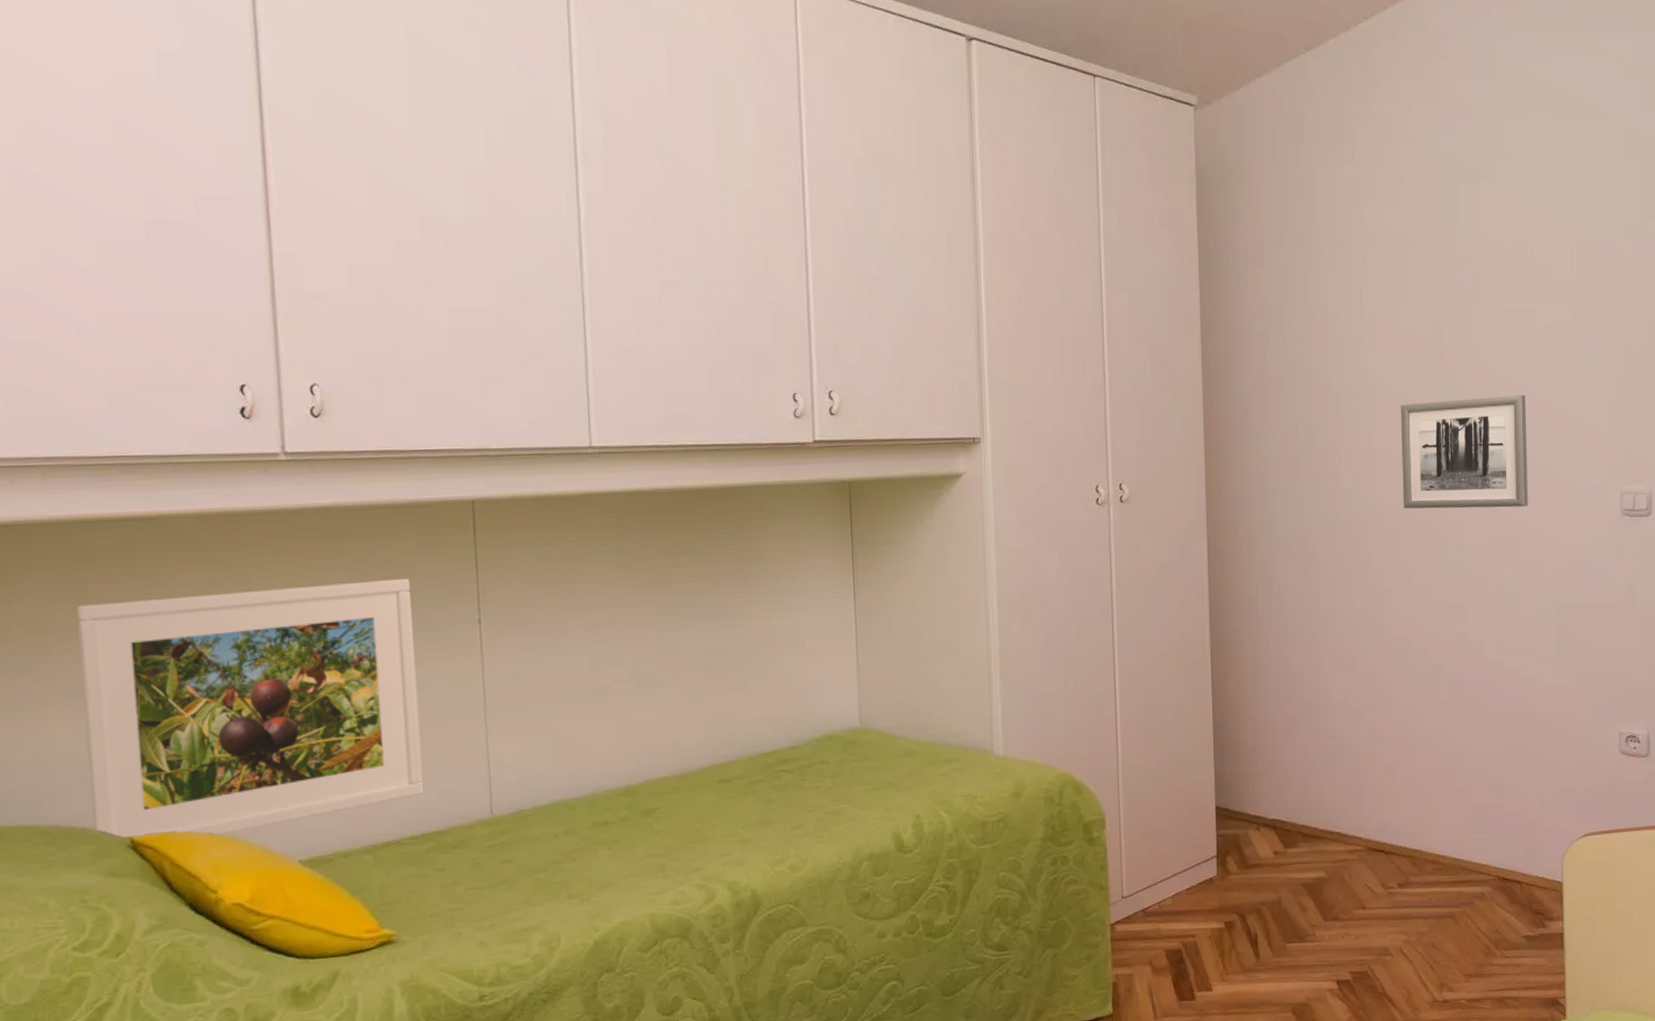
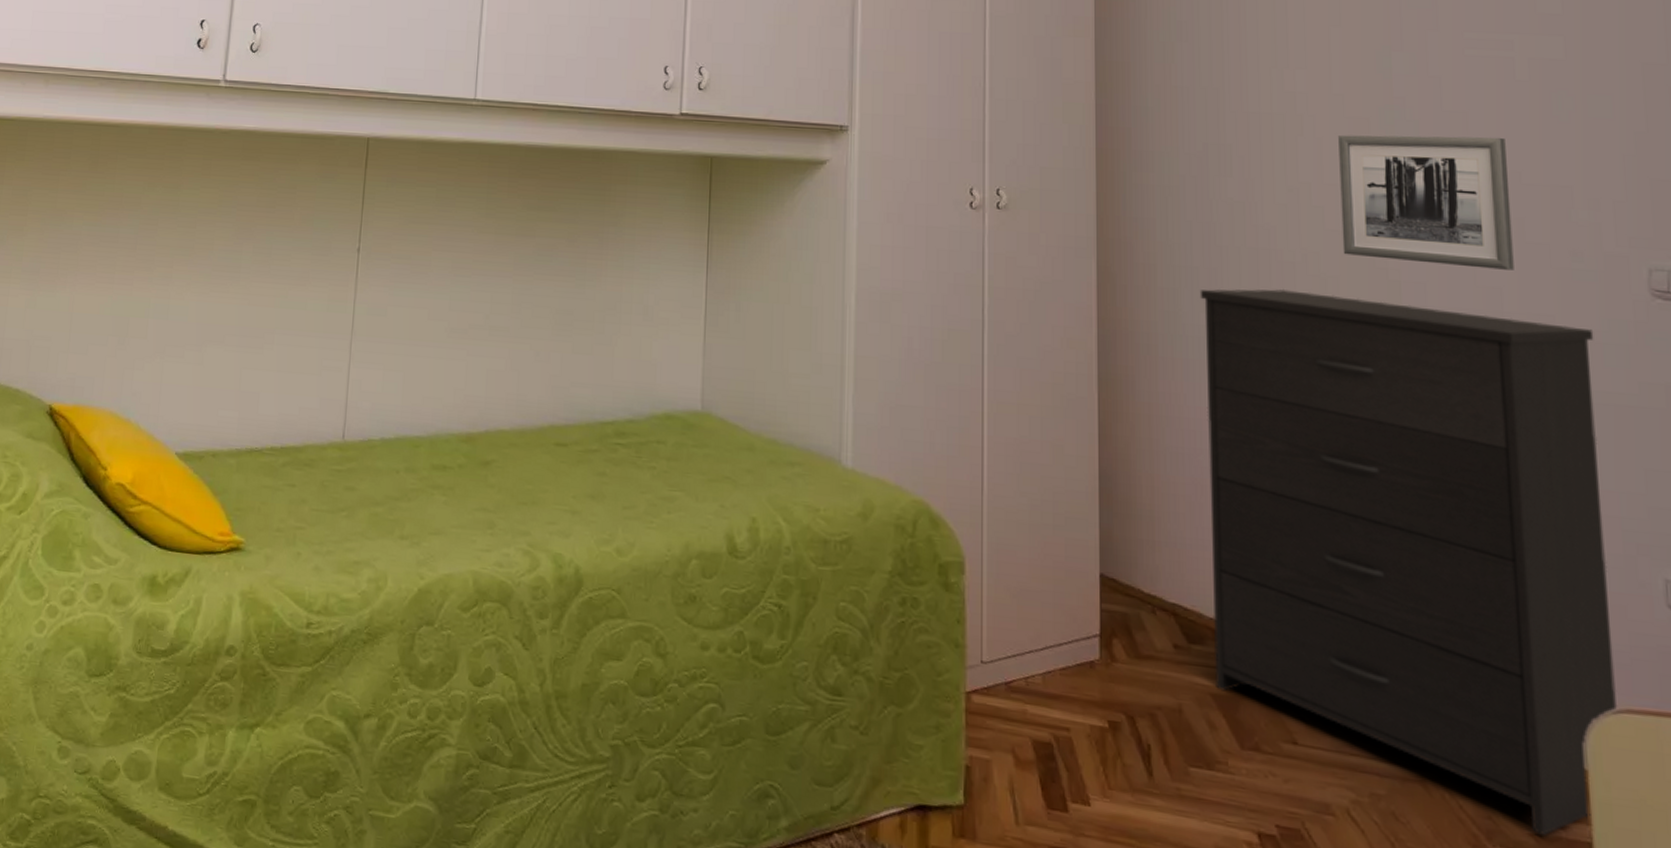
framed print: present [76,578,424,837] -> none [24,193,307,417]
dresser: none [1291,544,1584,935] -> present [1199,288,1618,835]

